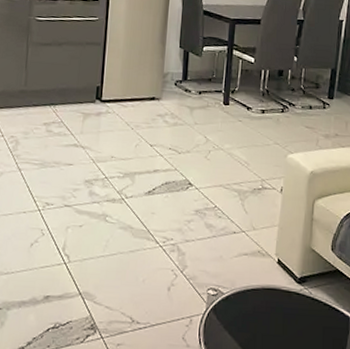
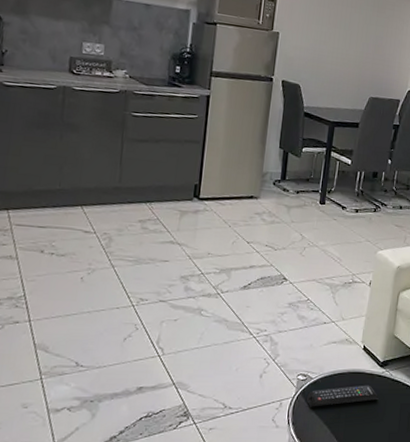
remote control: none [218,303,298,326] -> present [306,385,379,407]

